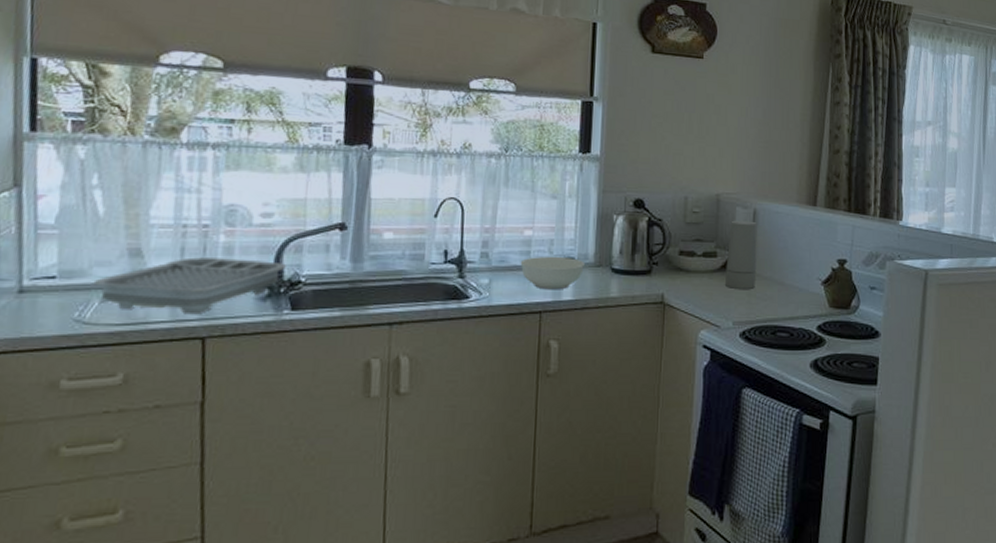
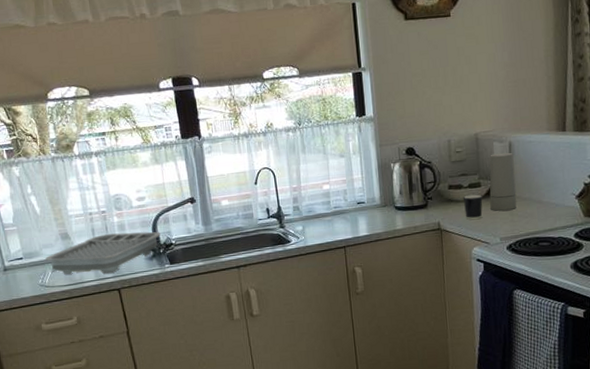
bowl: present [520,256,584,290] -> none [323,202,373,230]
mug: none [694,265,718,296] -> present [462,194,483,220]

